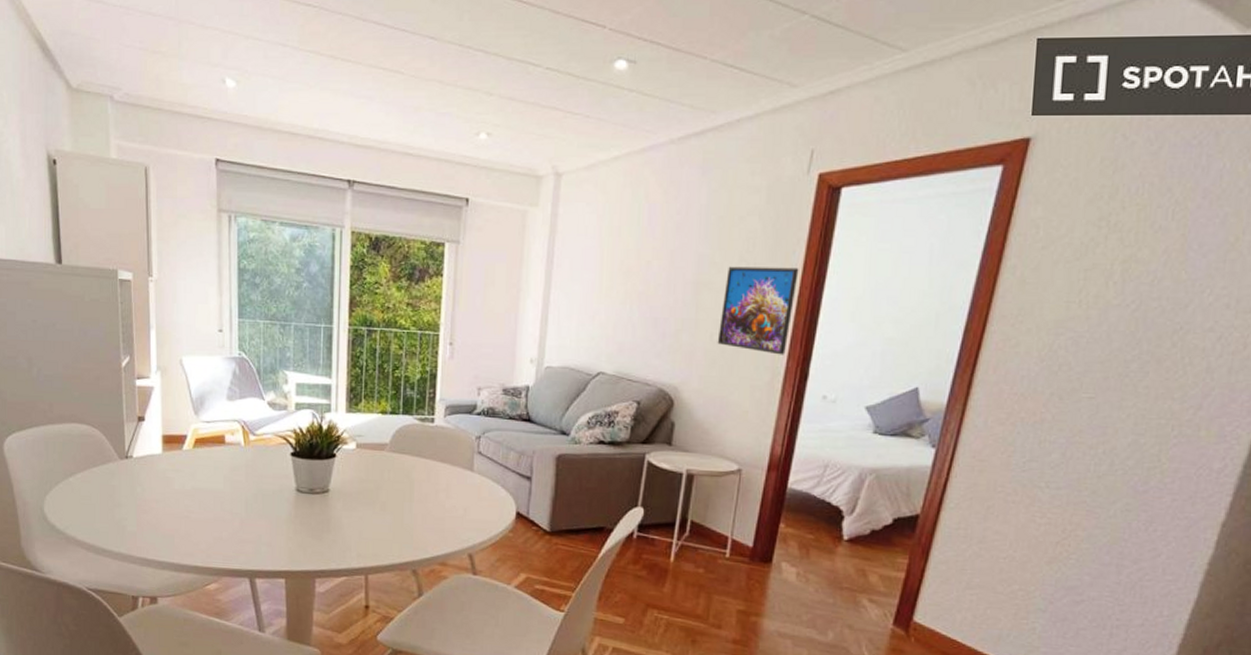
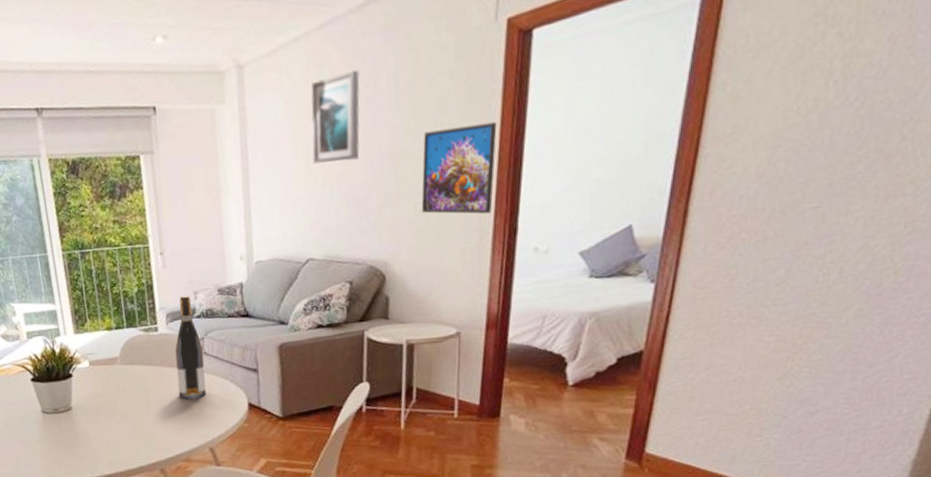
wine bottle: none [445,390,478,499] -> present [175,296,207,399]
wall art: none [617,196,673,282] -> present [311,69,360,164]

